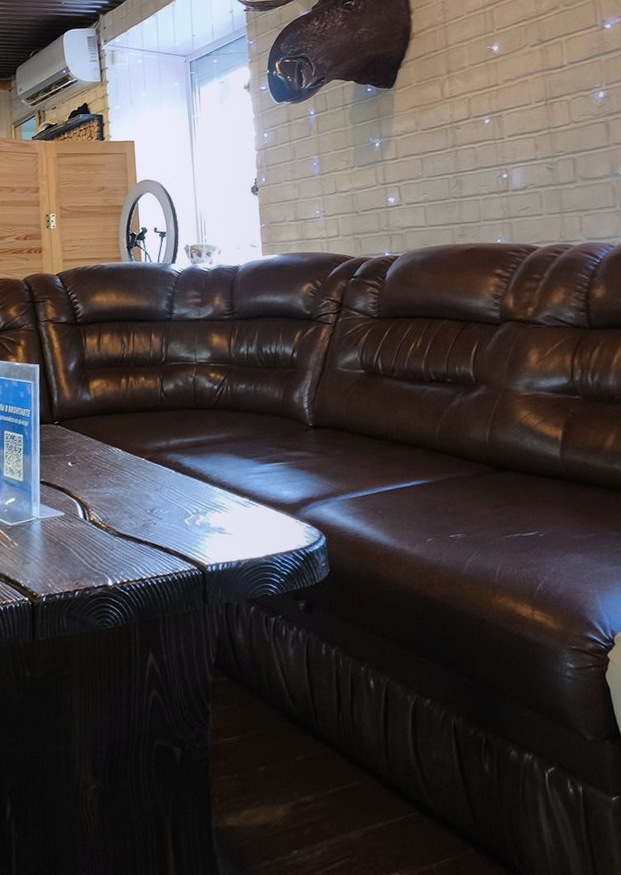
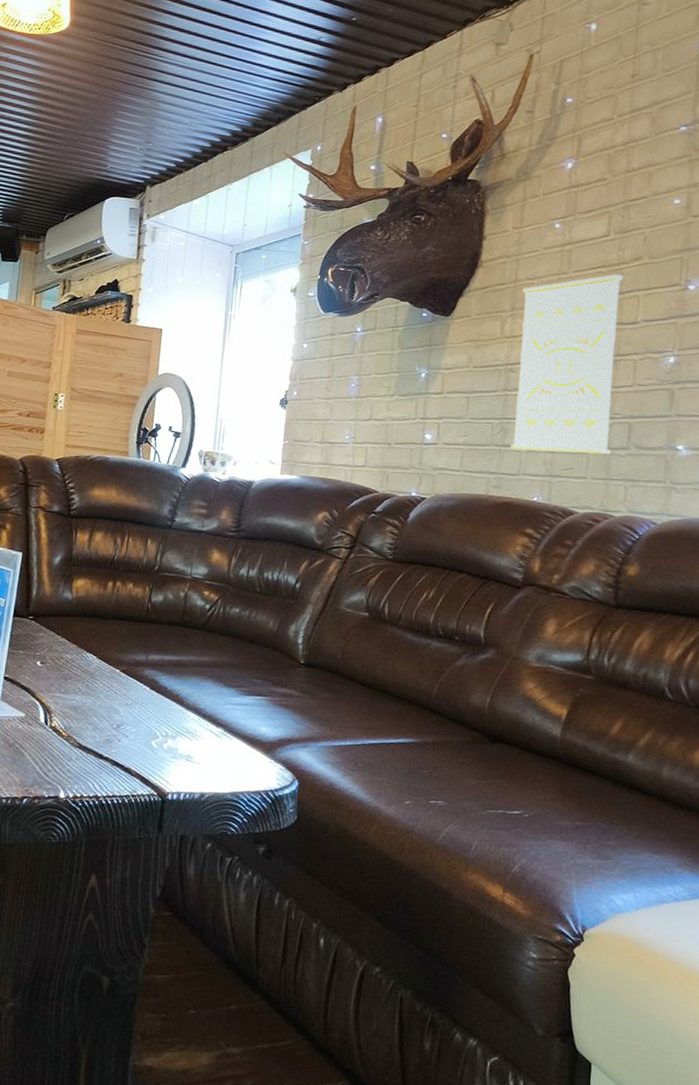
wall art: none [455,25,560,199] -> present [510,274,623,455]

